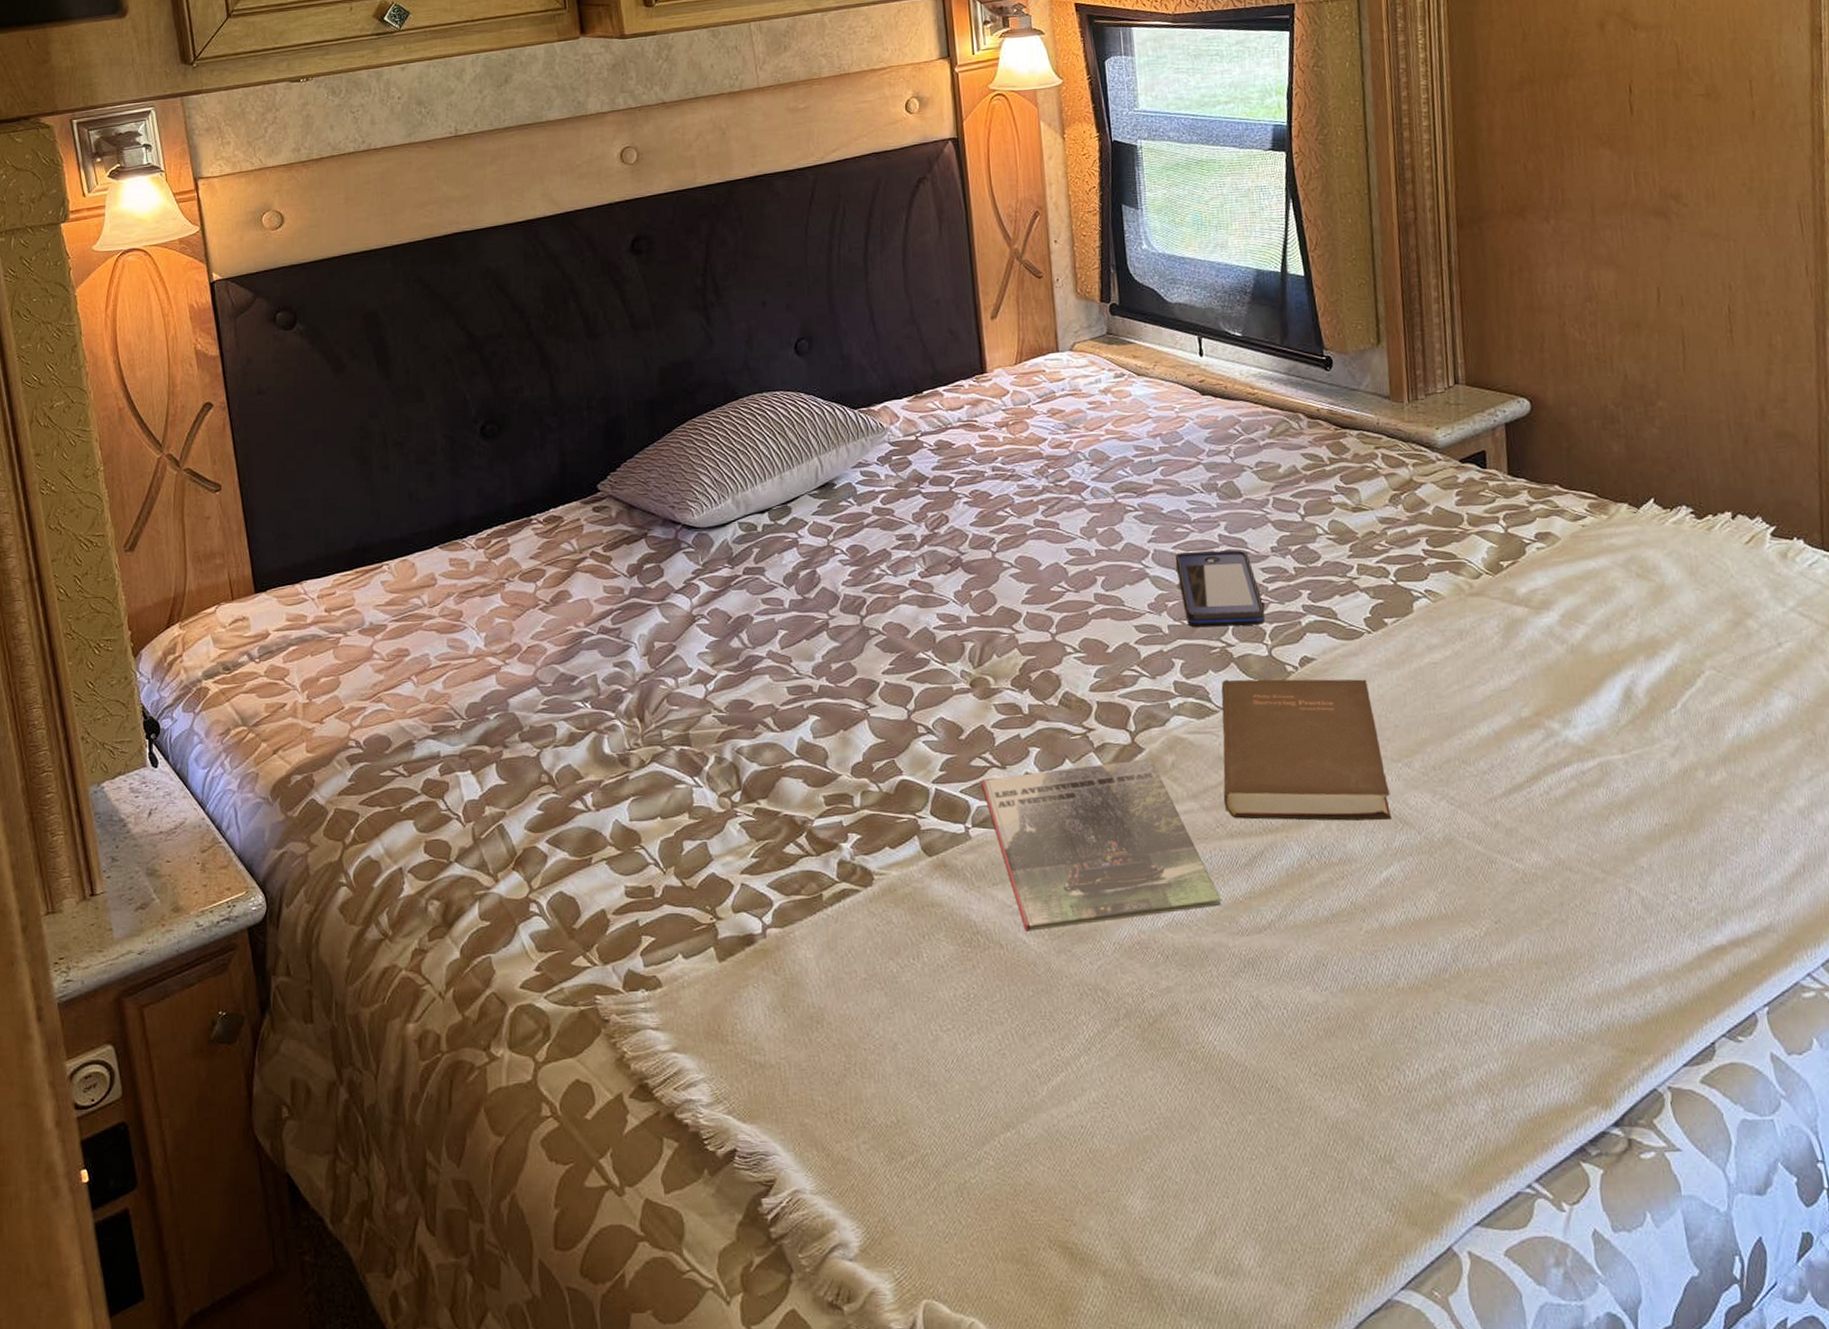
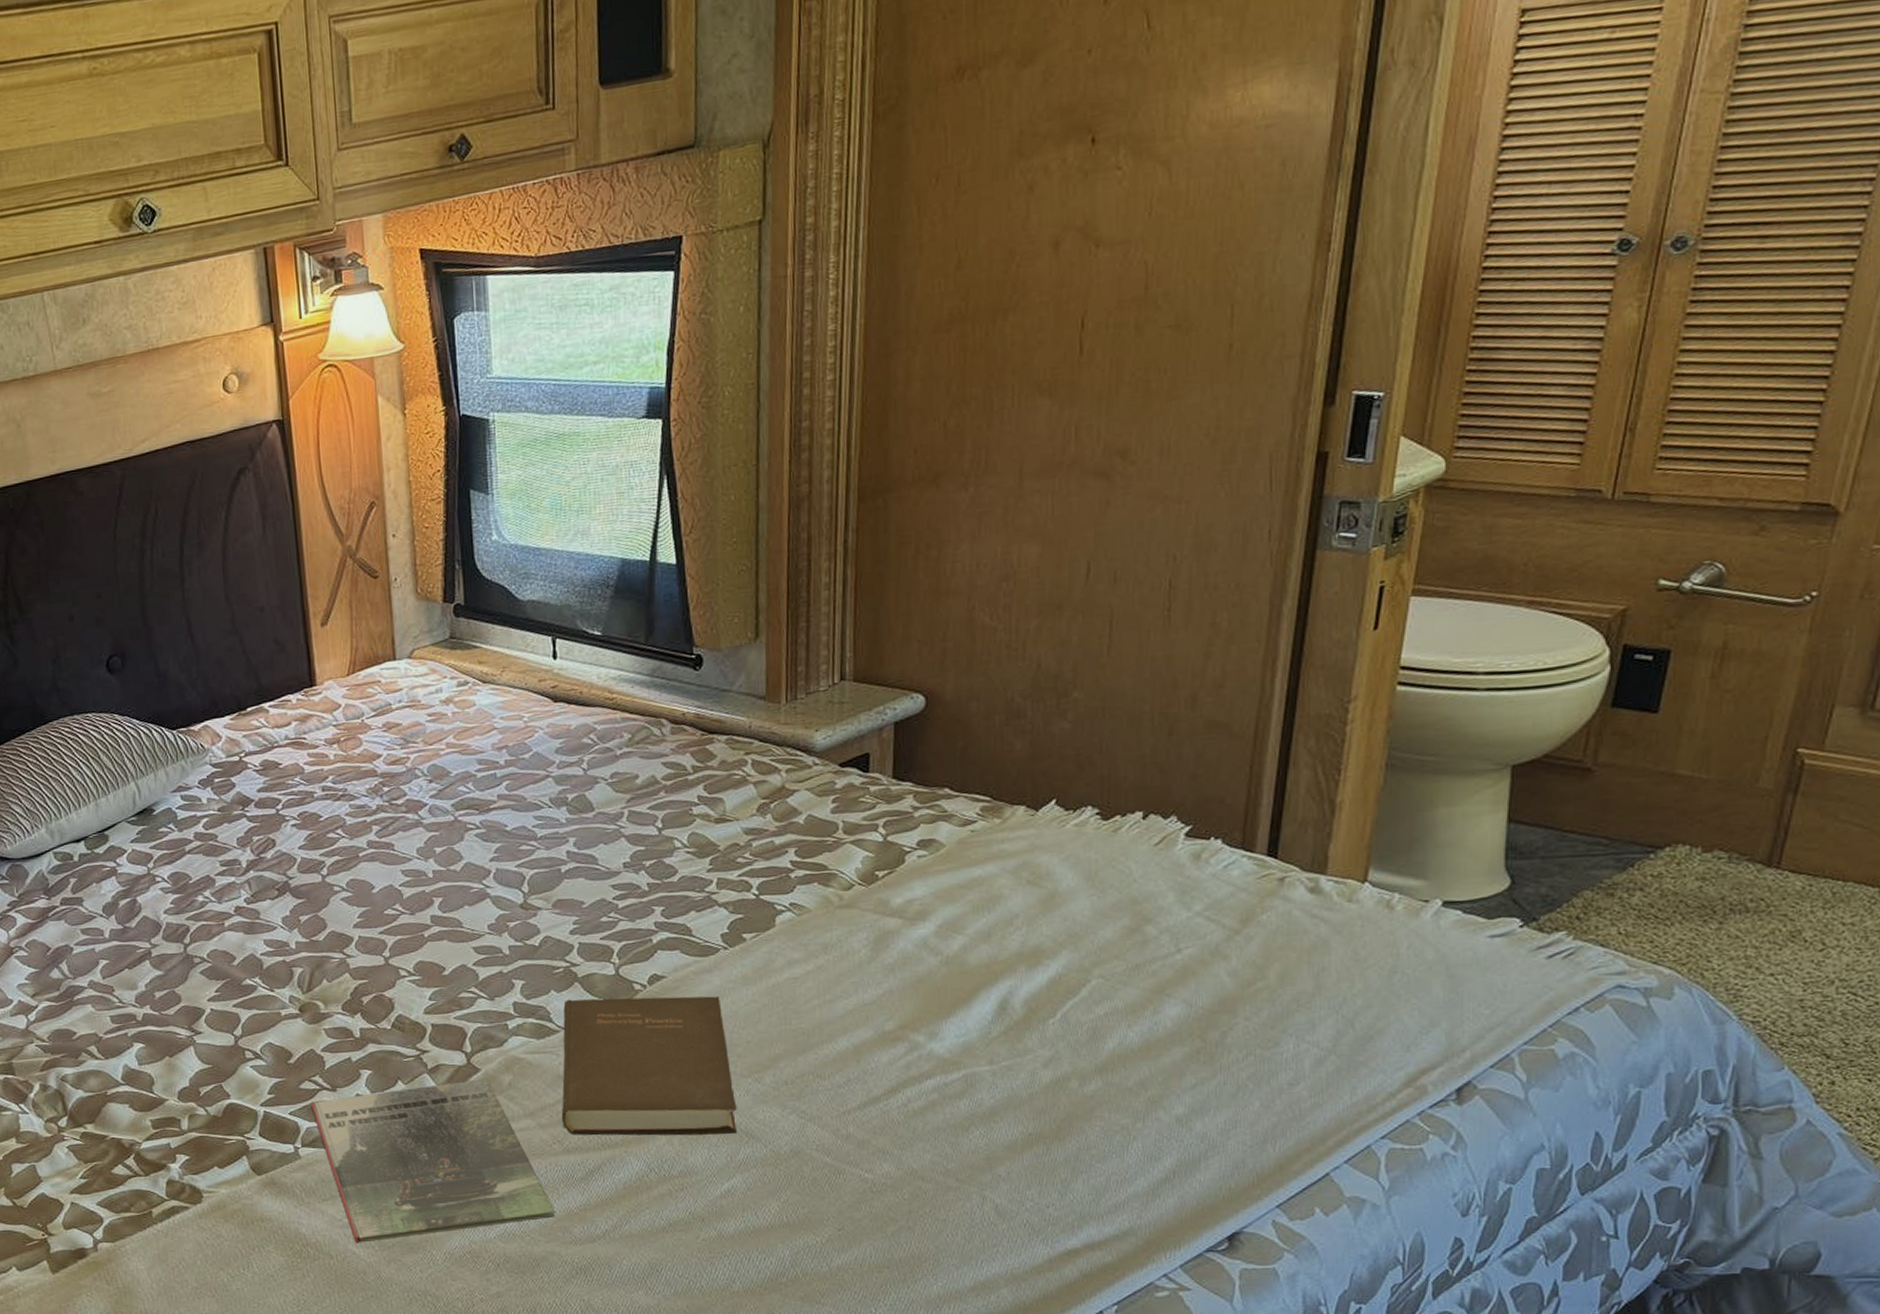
mobile phone: present [1175,550,1265,628] -> none [519,866,614,948]

